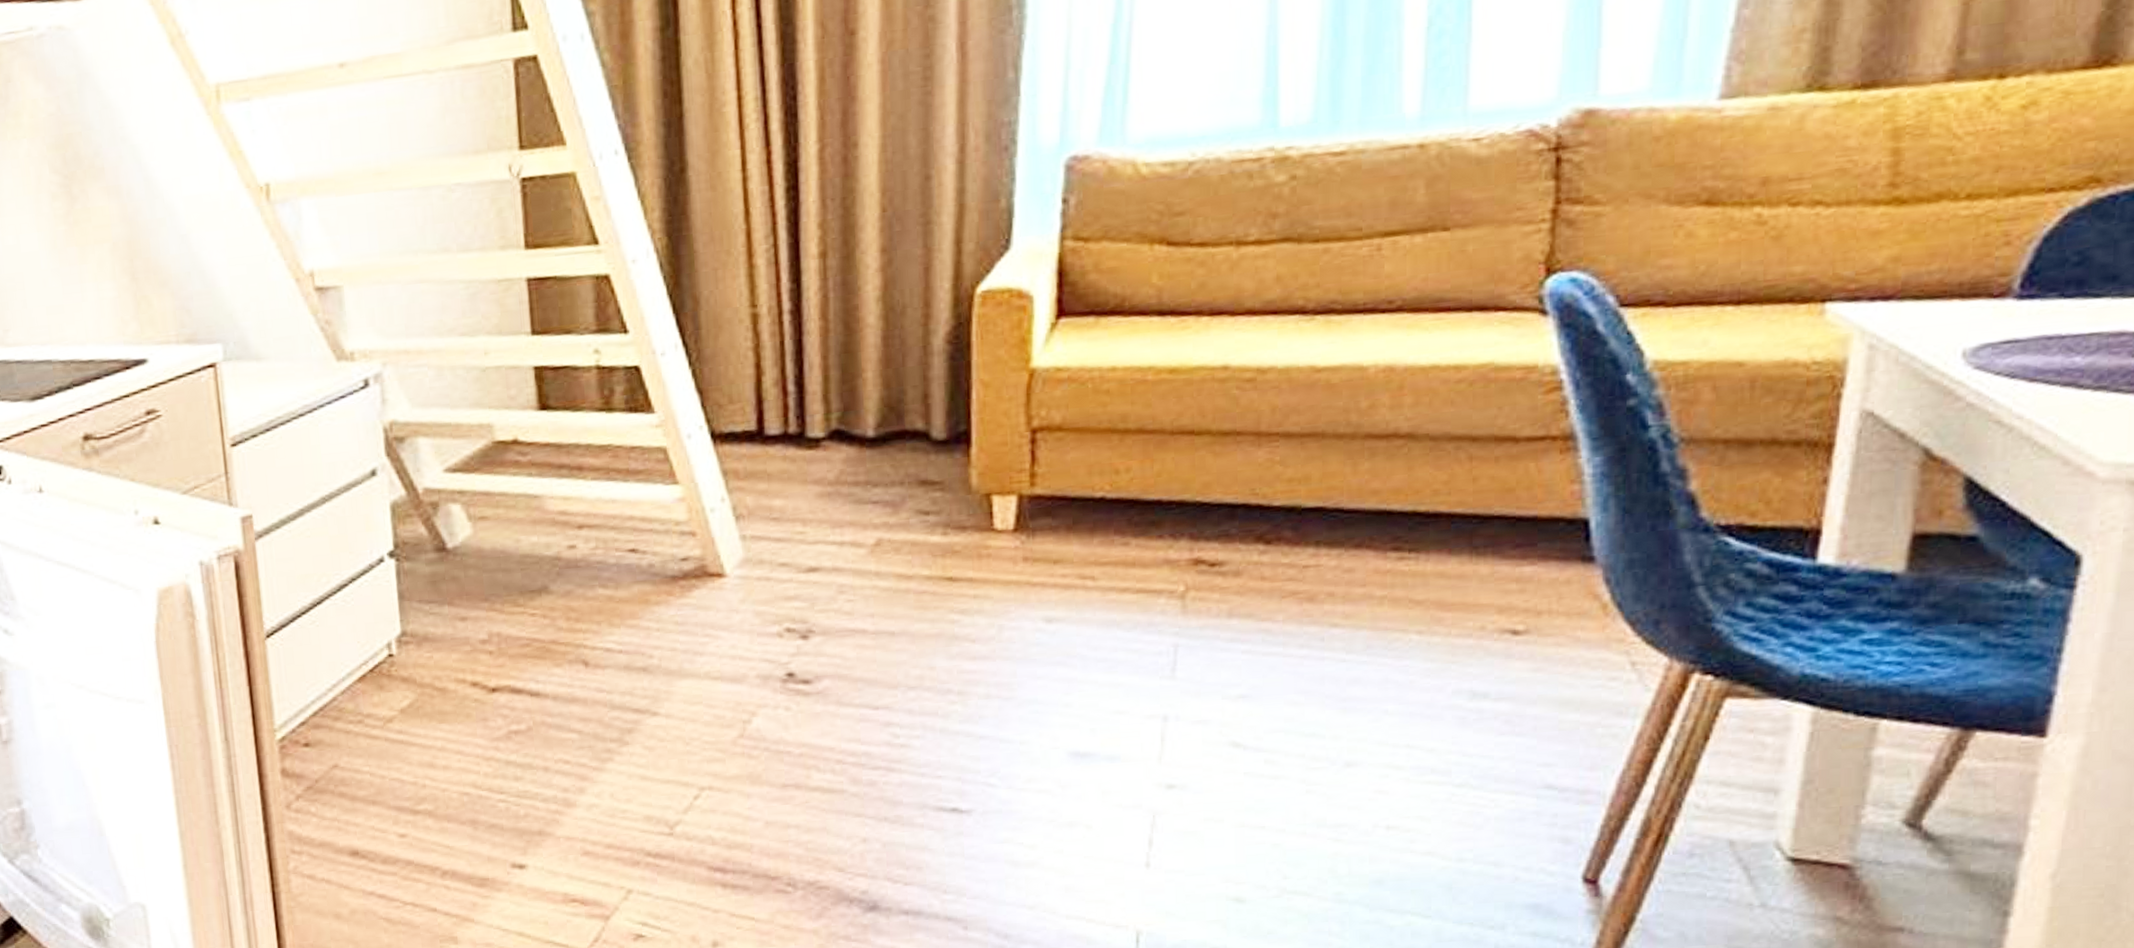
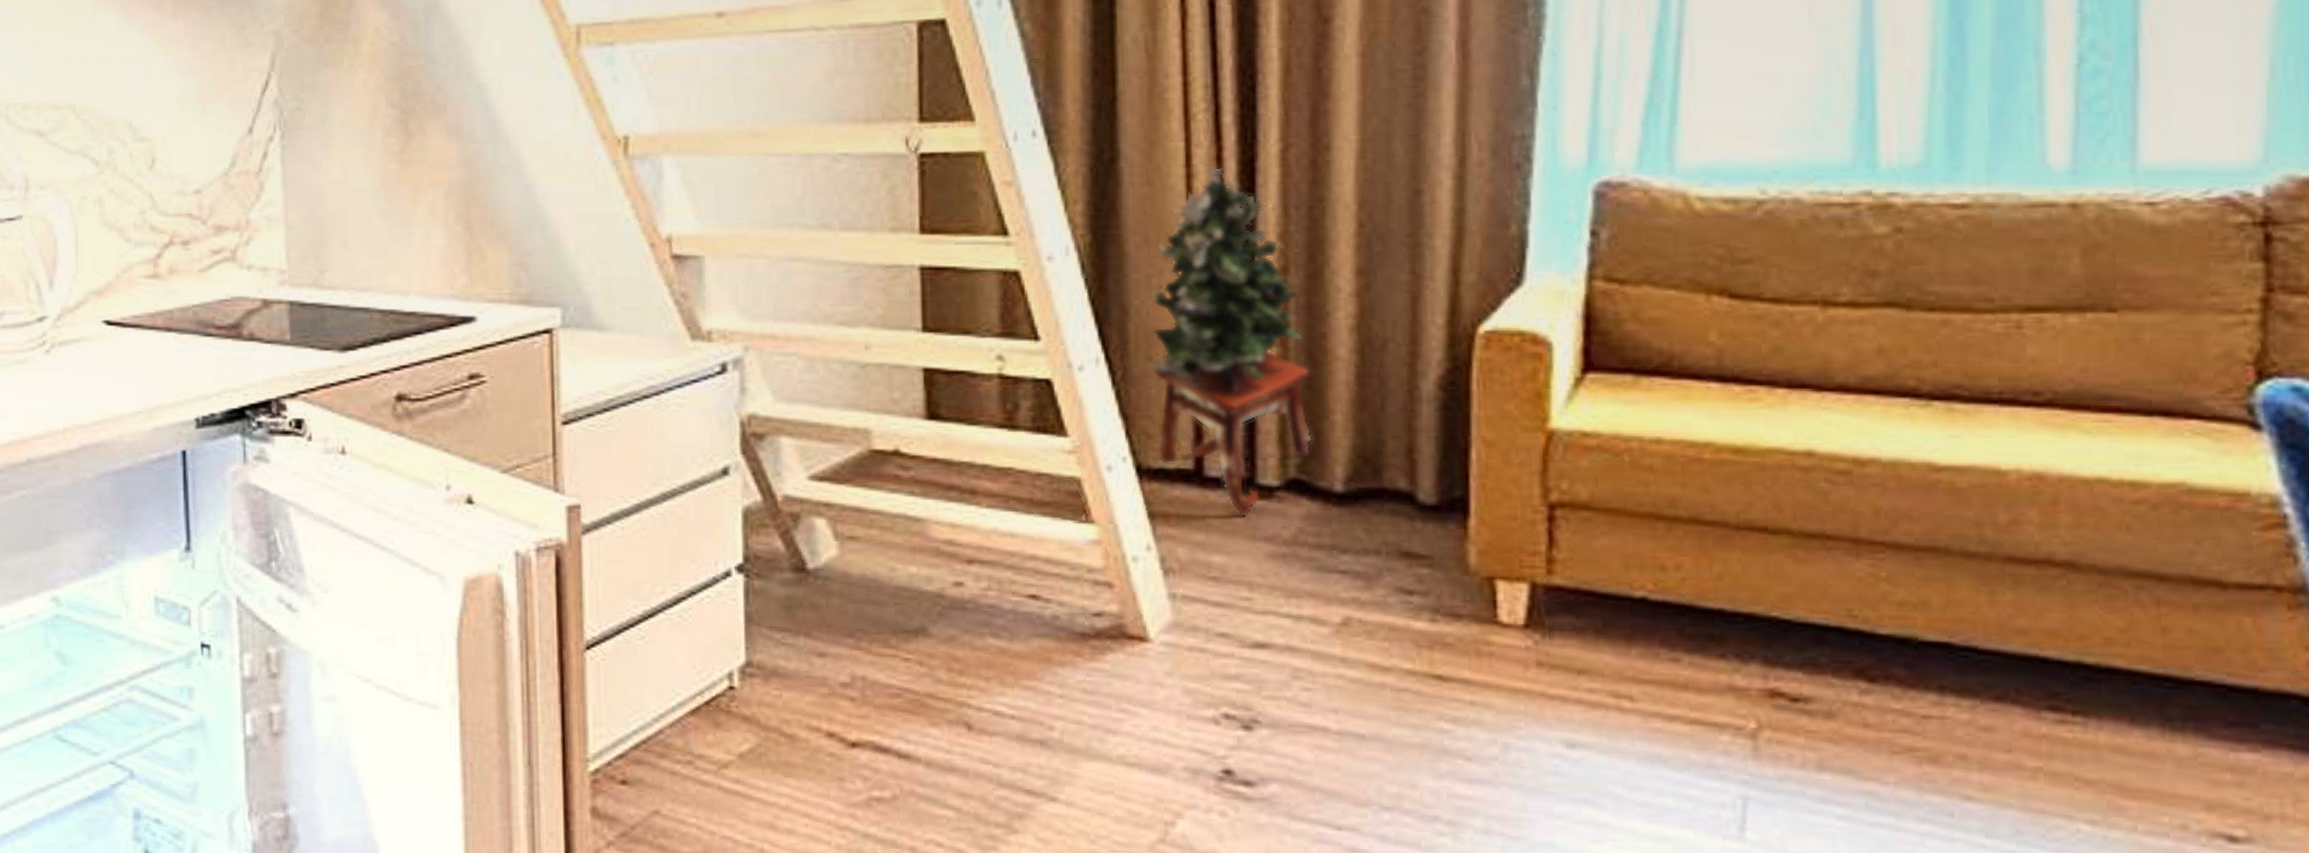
potted plant: none [716,169,849,466] -> present [1146,167,1312,518]

